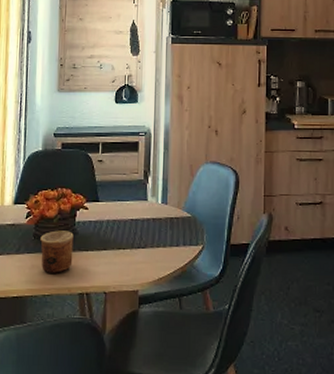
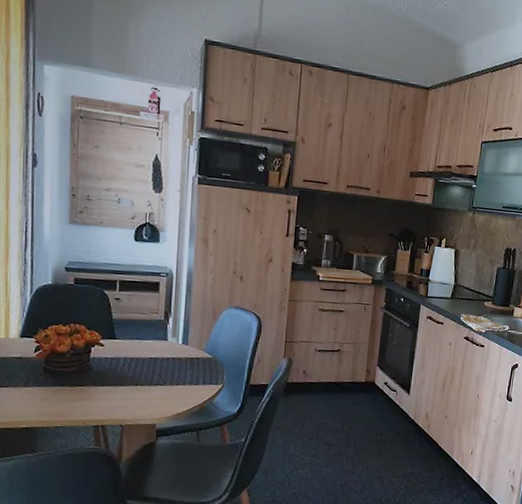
cup: present [40,230,74,273] -> none [51,365,88,406]

